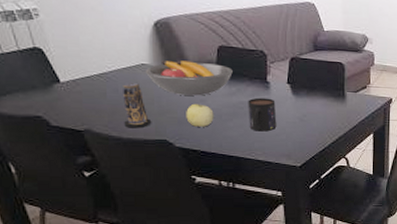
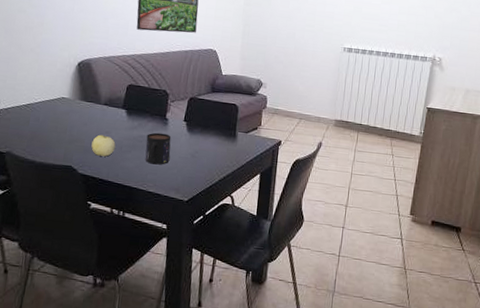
candle: present [123,83,152,128] -> none [39,113,62,154]
fruit bowl: present [146,60,233,96] -> none [64,95,137,128]

